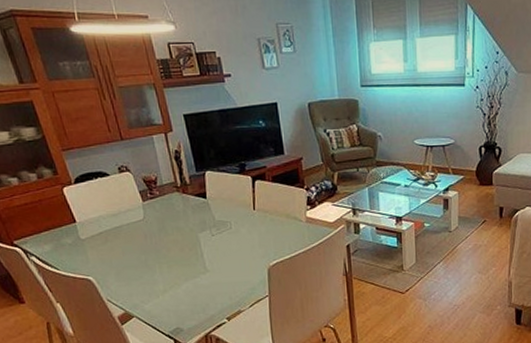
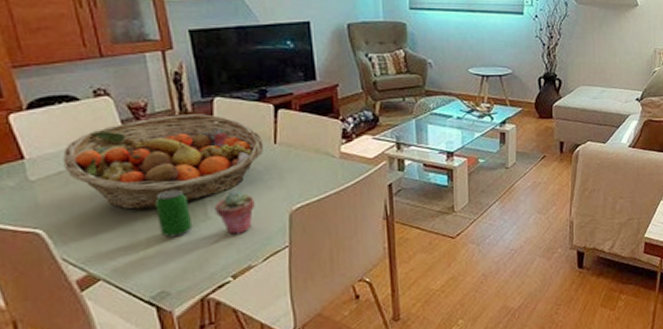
fruit basket: none [101,185,246,264] -> present [63,114,264,211]
beverage can: none [167,247,196,286] -> present [154,189,193,238]
potted succulent: none [210,249,241,285] -> present [214,190,255,235]

